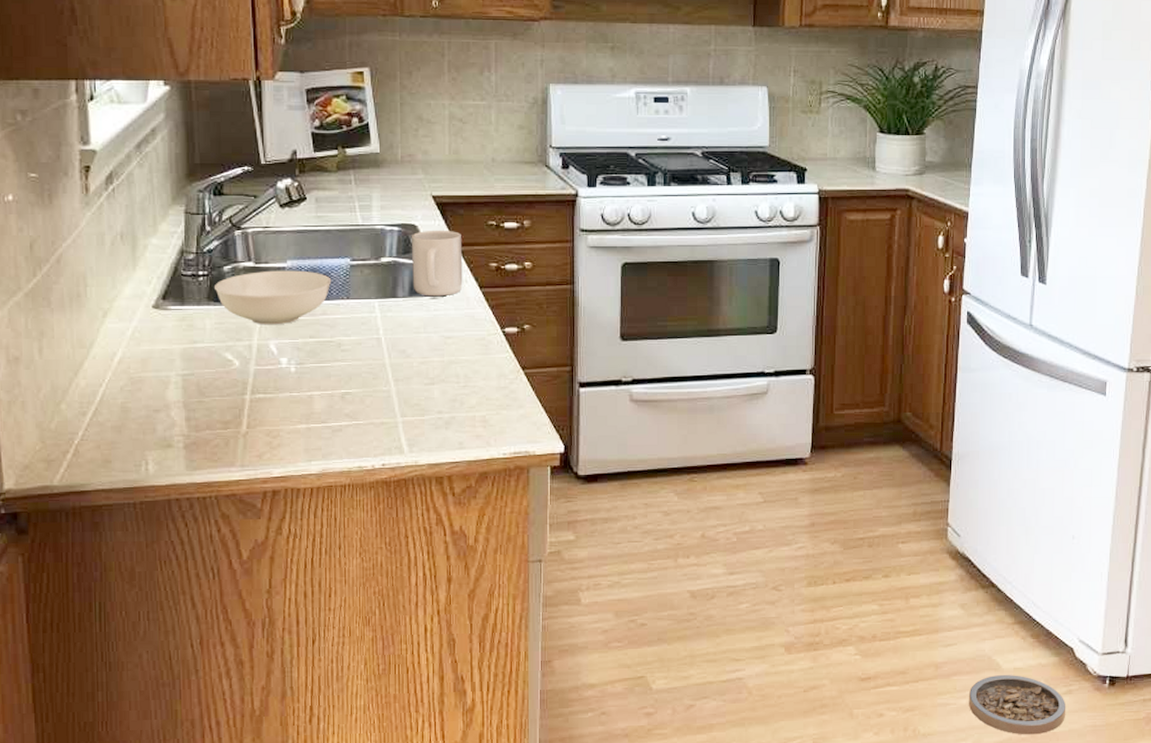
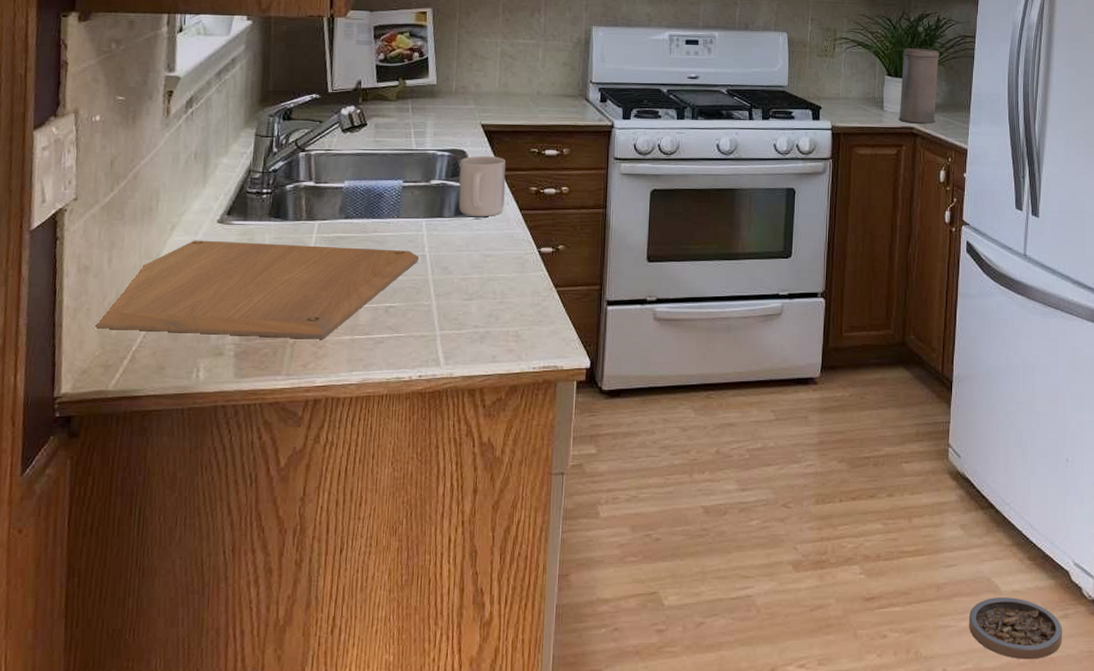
chopping board: none [30,327,373,429] -> present [93,240,419,339]
bowl: present [213,270,332,325] -> none [275,190,385,241]
canister: none [892,100,937,185] -> present [899,47,939,124]

